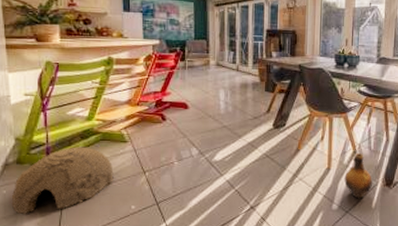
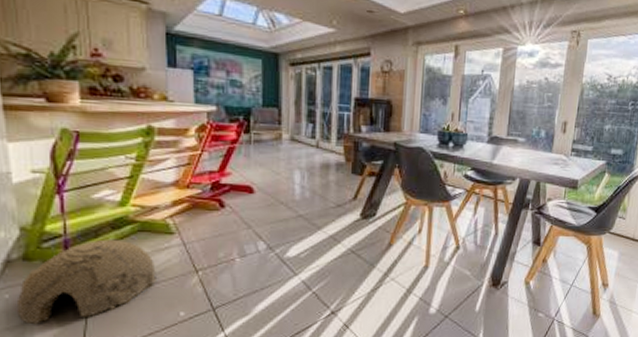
ceramic jug: present [344,152,372,199] -> none [444,248,477,302]

